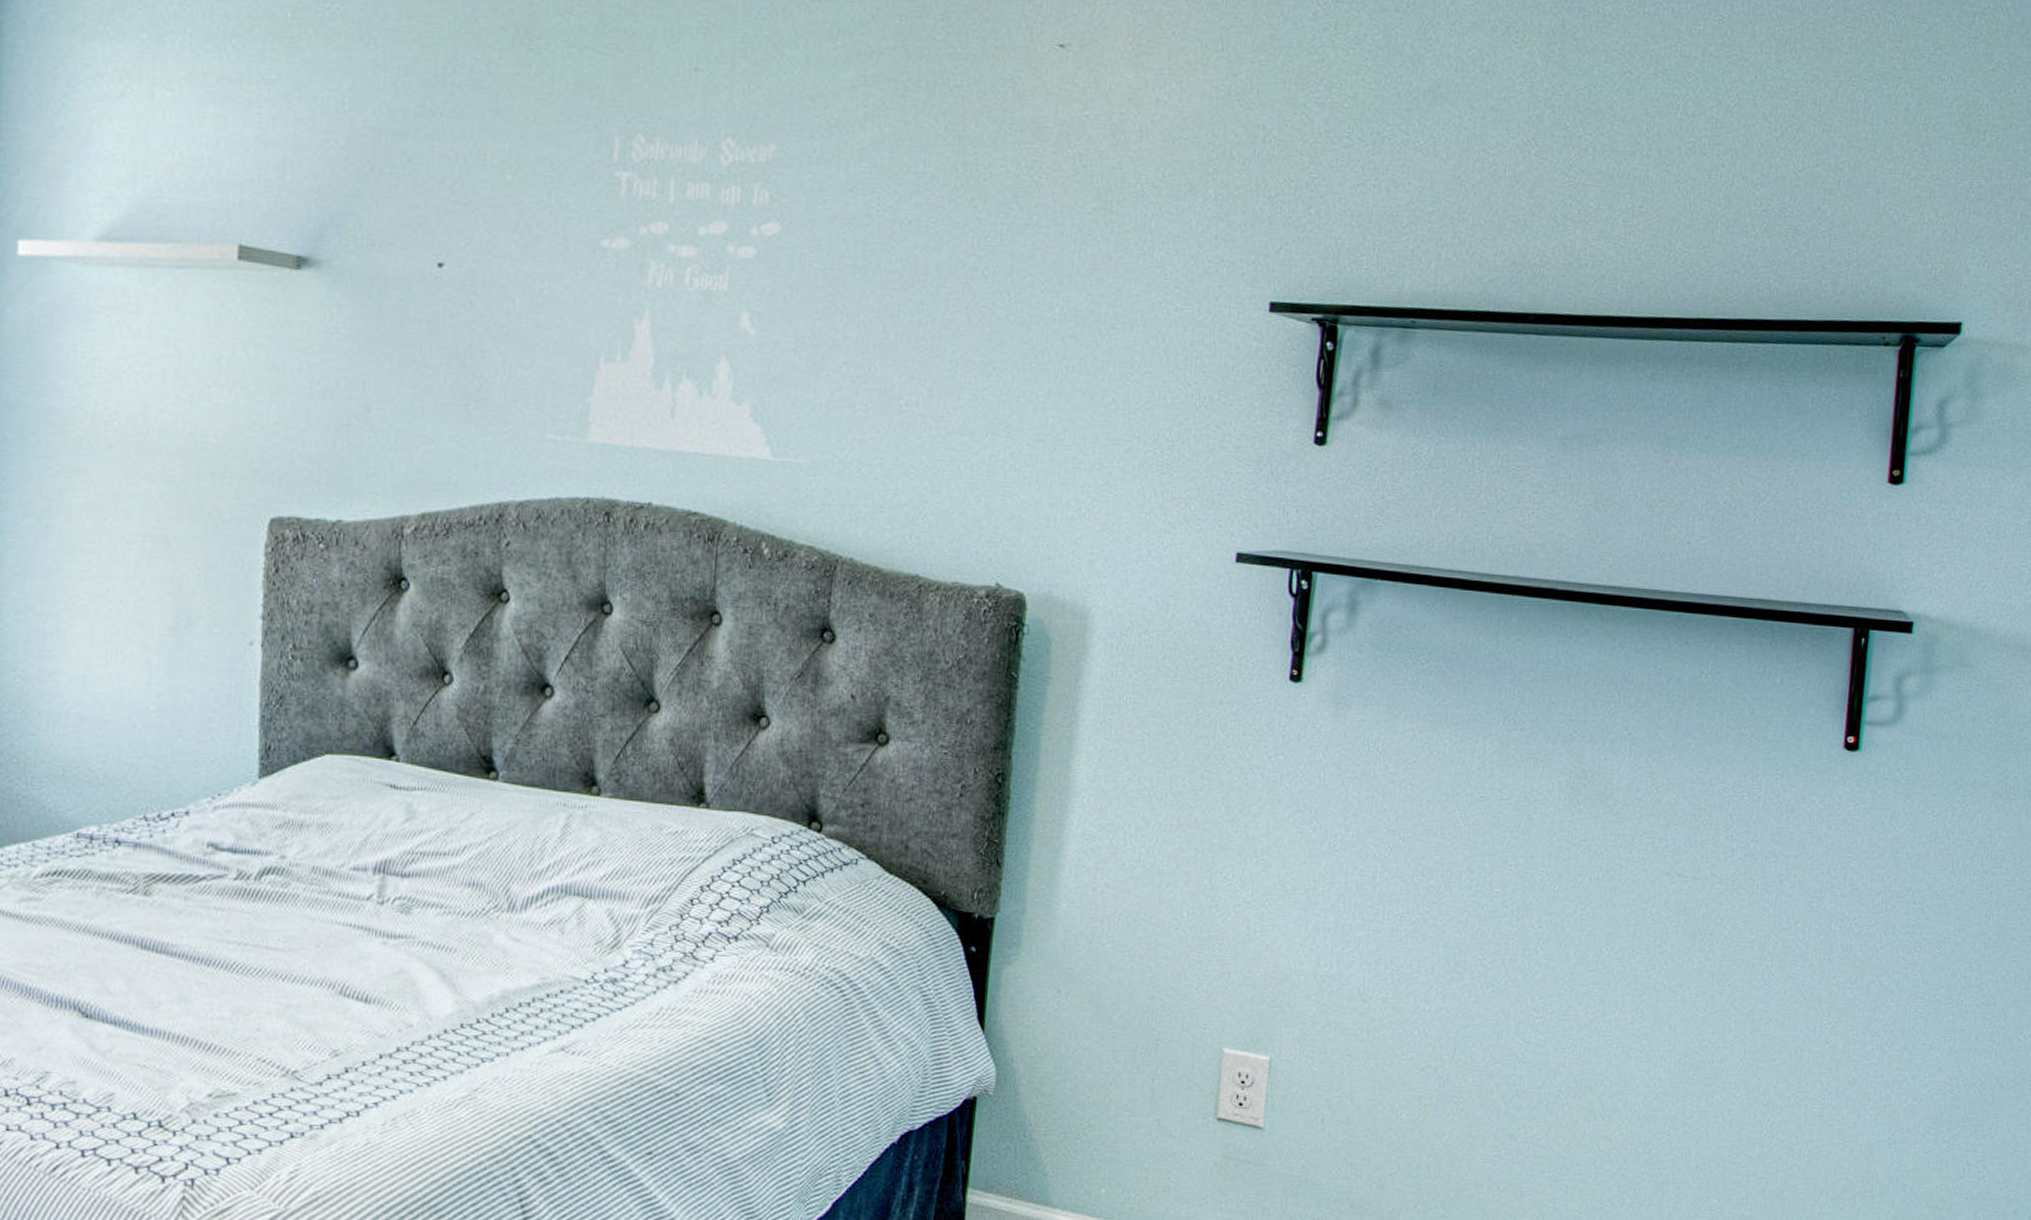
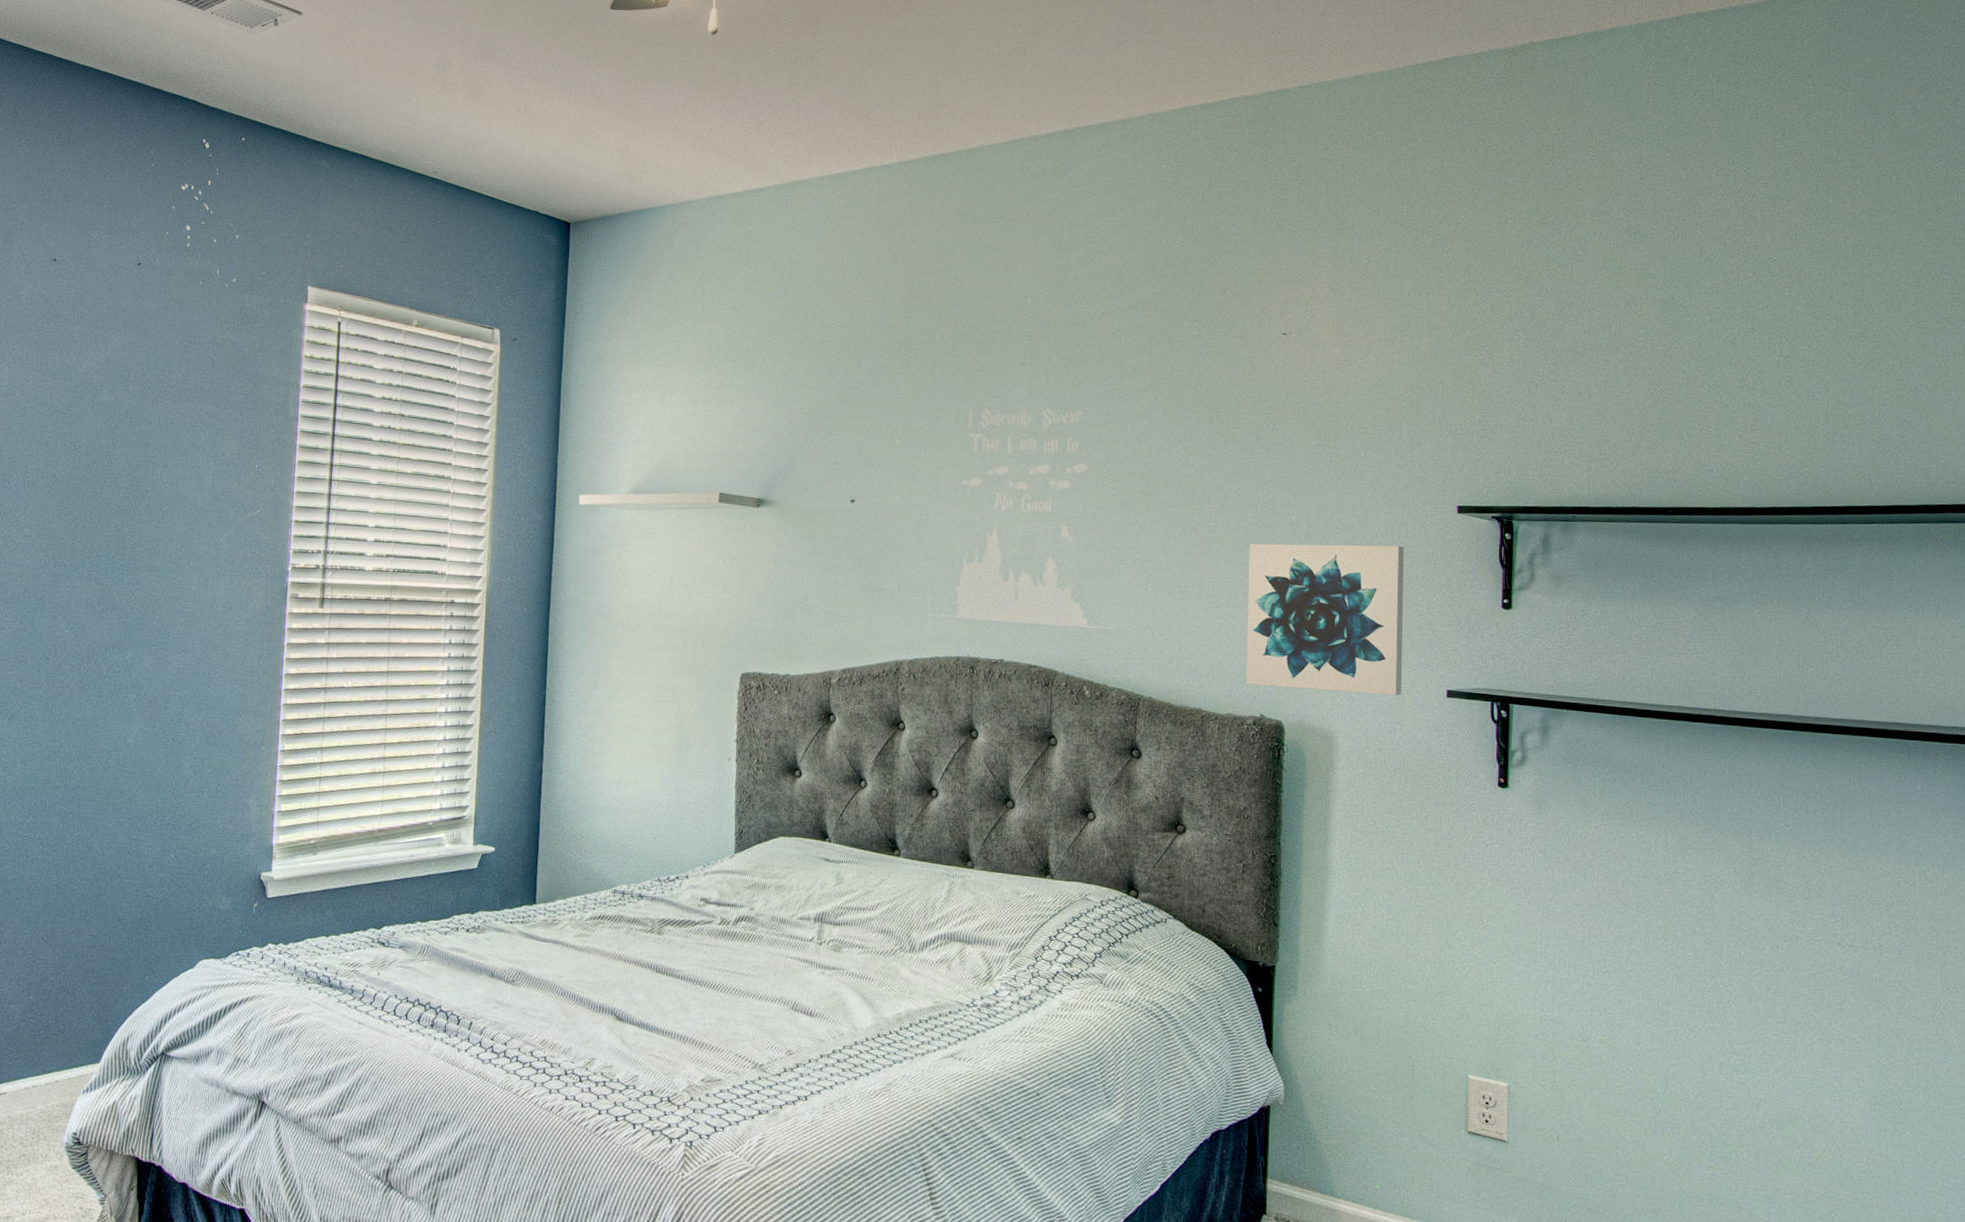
wall art: none [979,346,1198,560] -> present [1246,543,1404,696]

